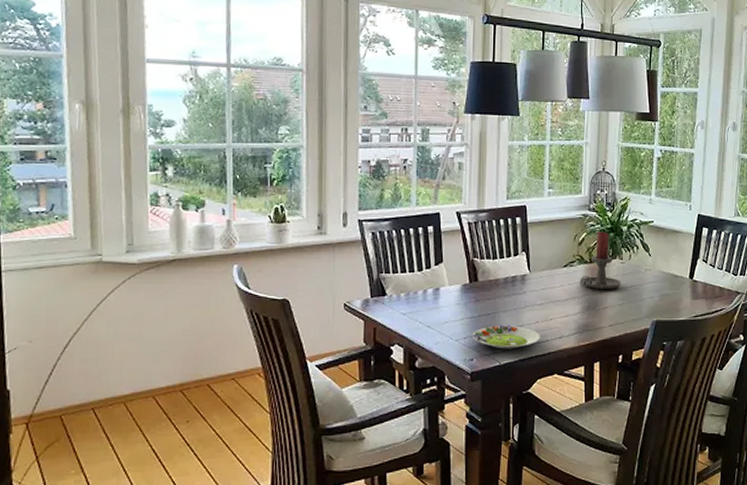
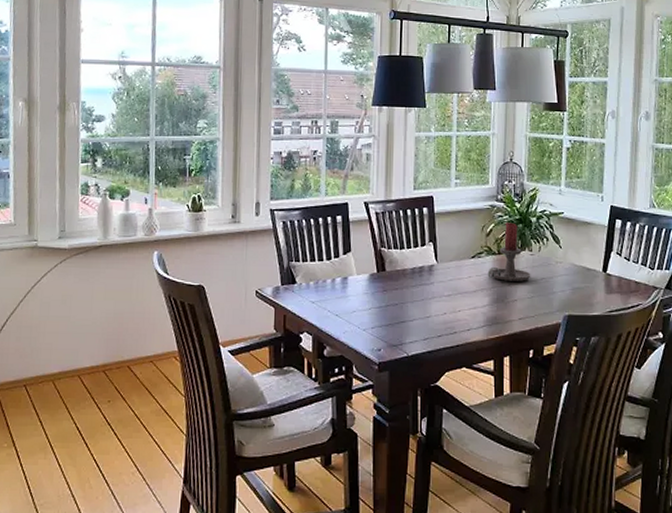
salad plate: present [472,324,541,349] -> none [379,315,448,341]

